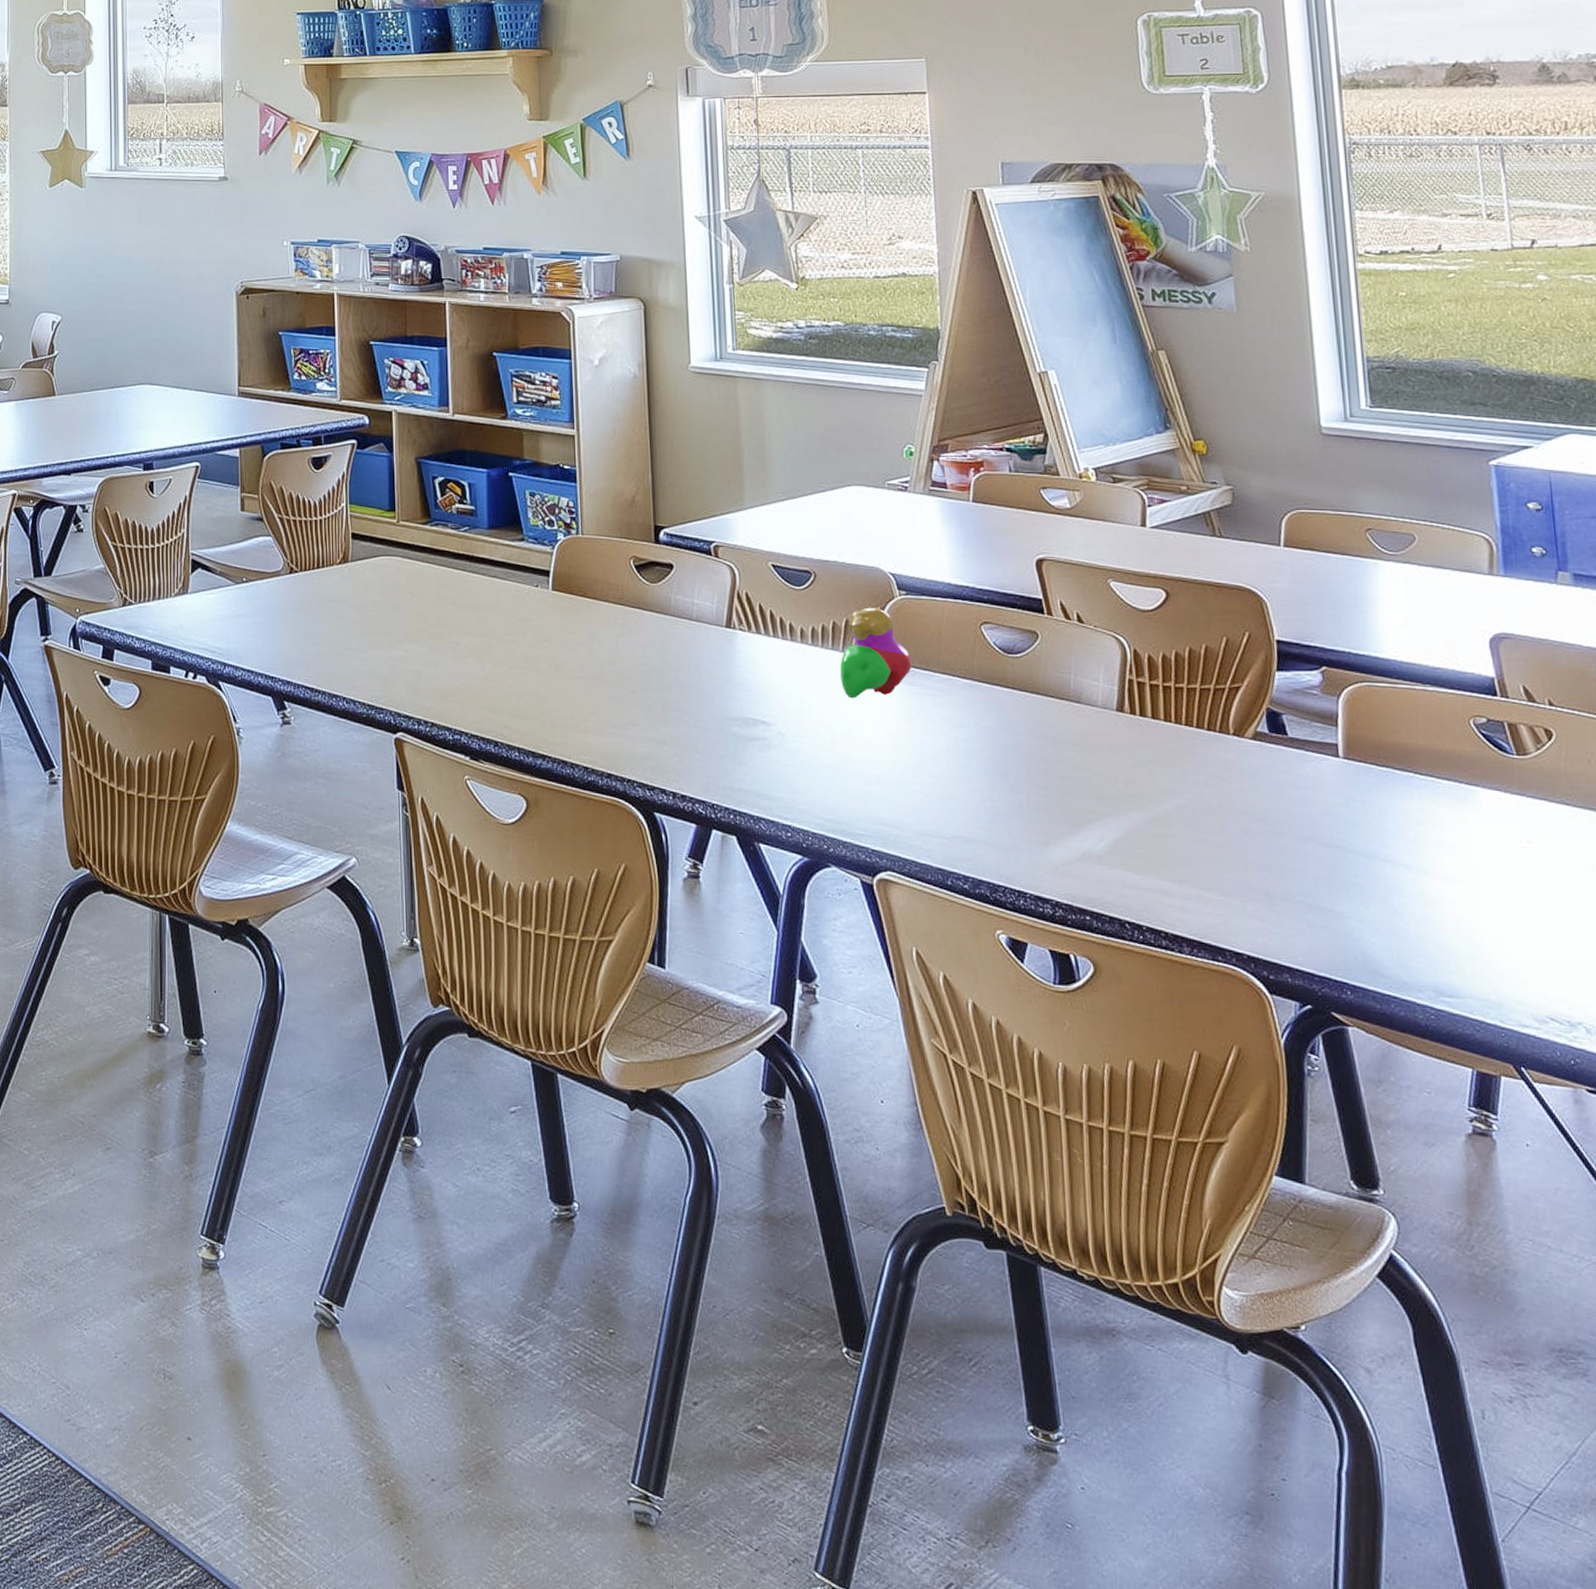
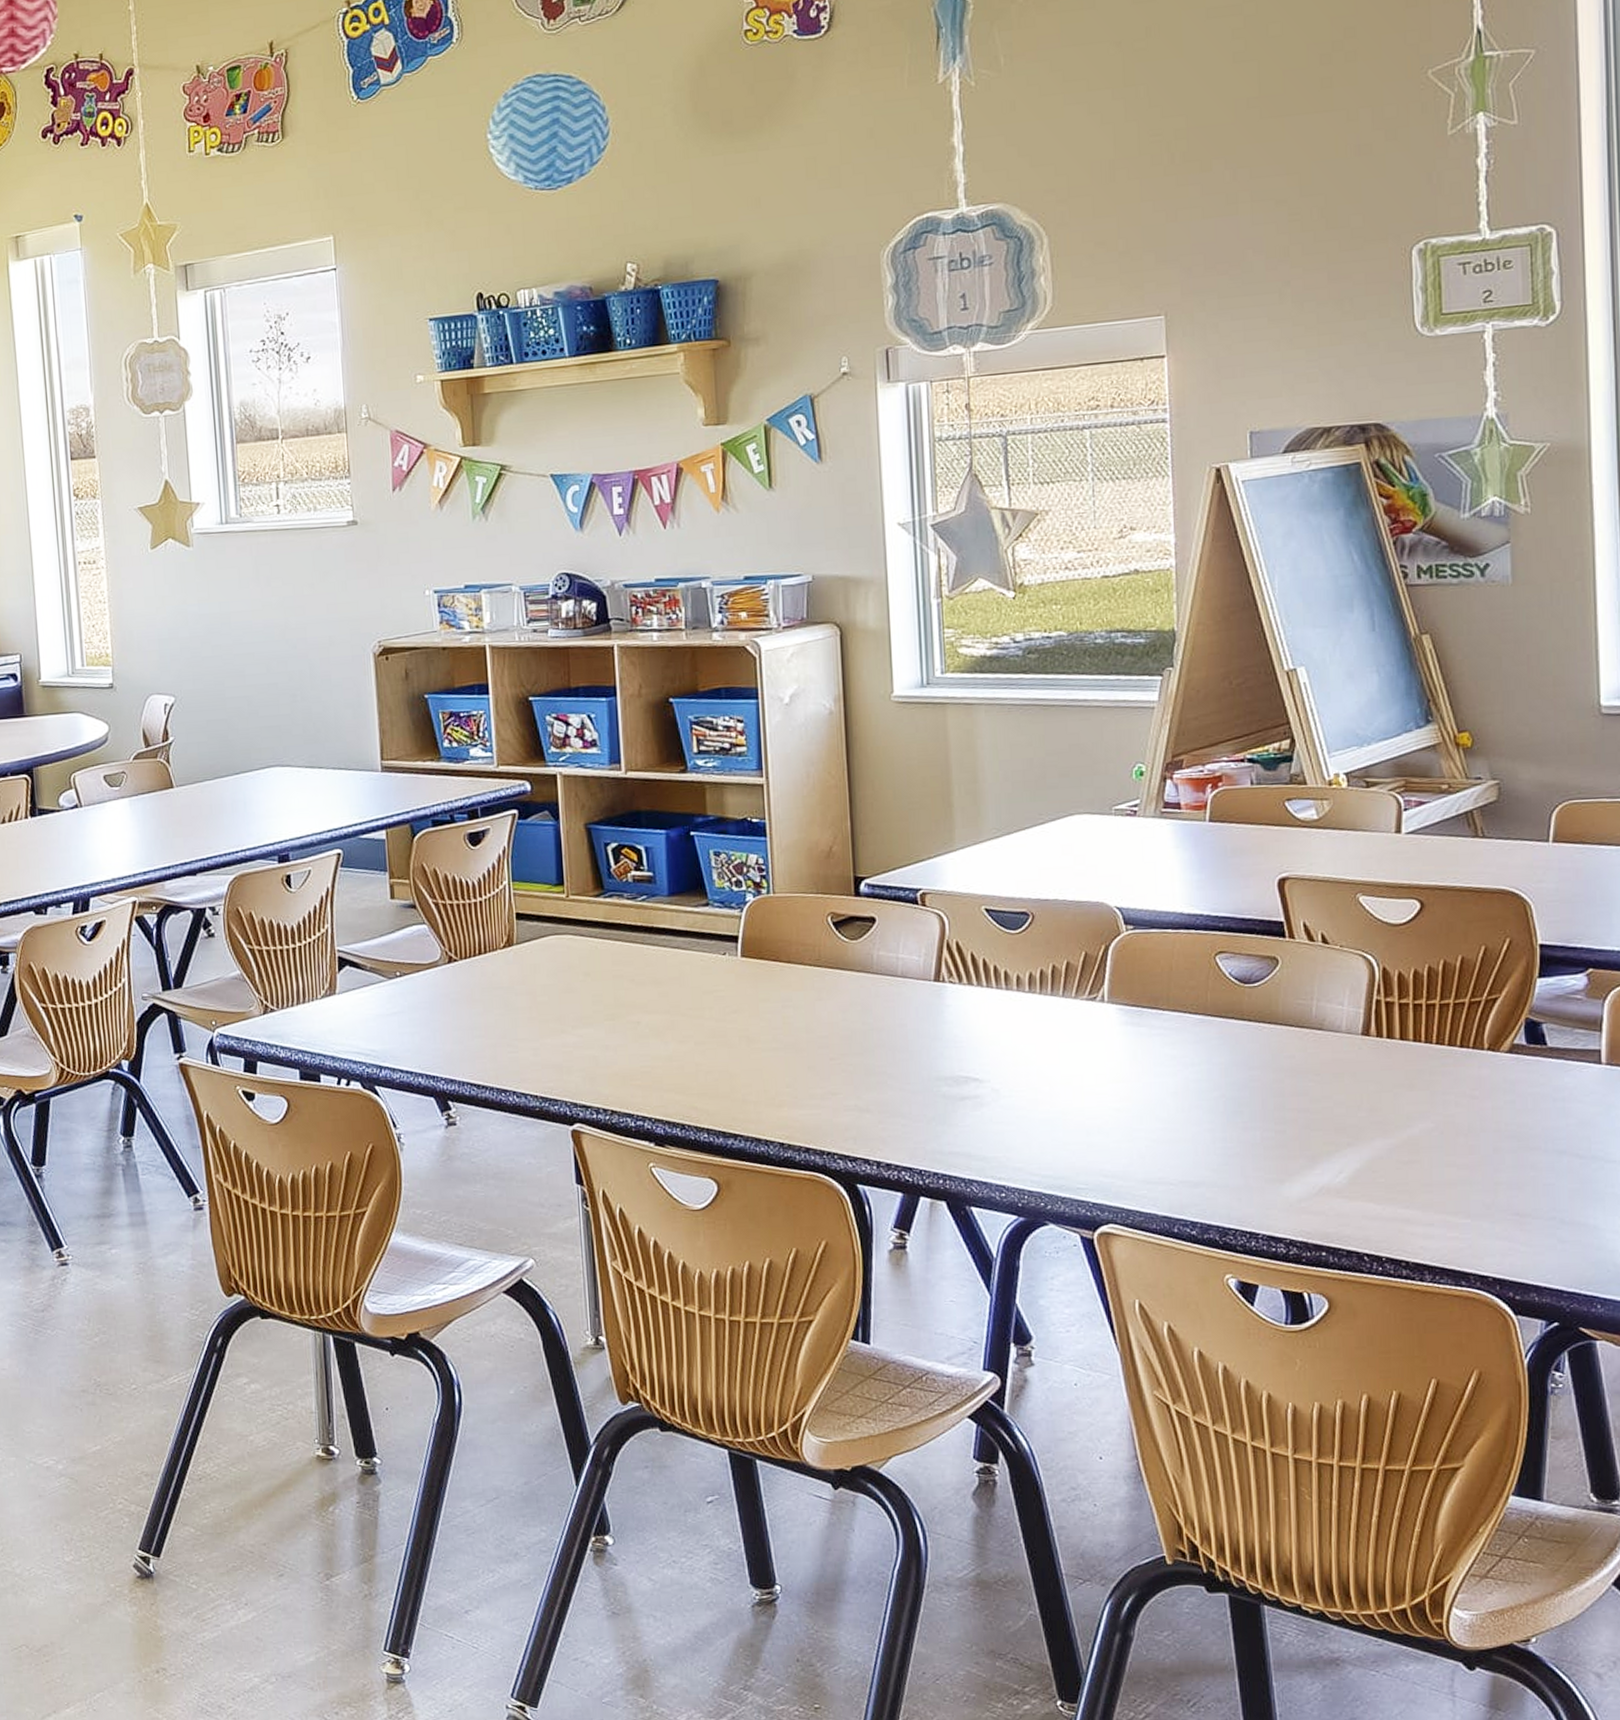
toy blocks: present [840,607,912,699] -> none [1060,946,1139,1046]

